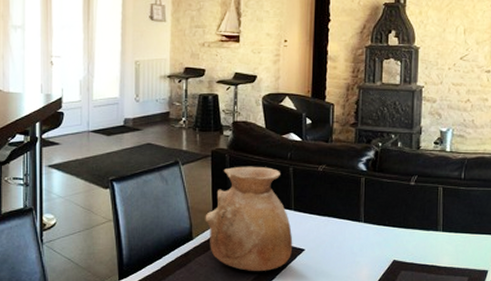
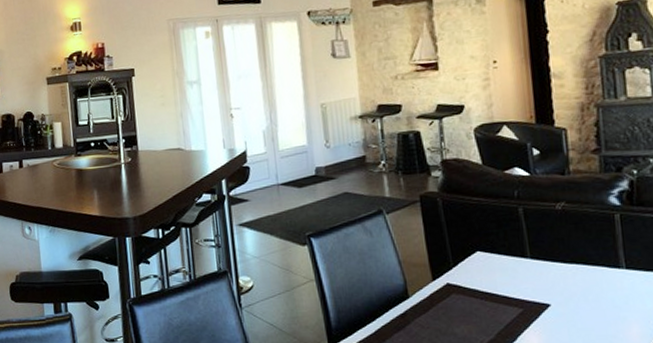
vase: present [205,166,293,271] -> none [420,209,535,332]

